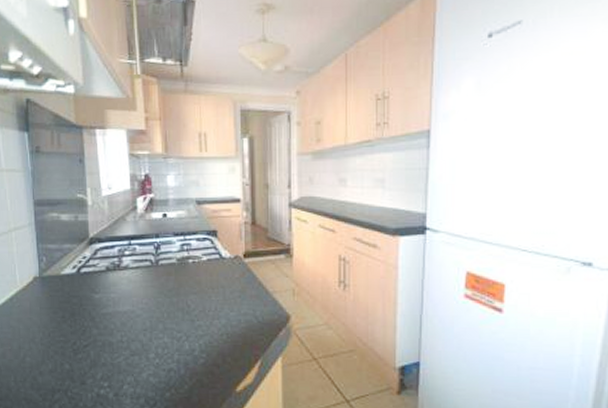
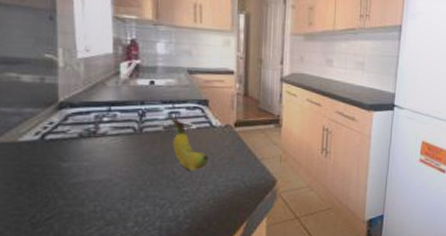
fruit: none [182,250,220,303] -> present [170,118,209,170]

